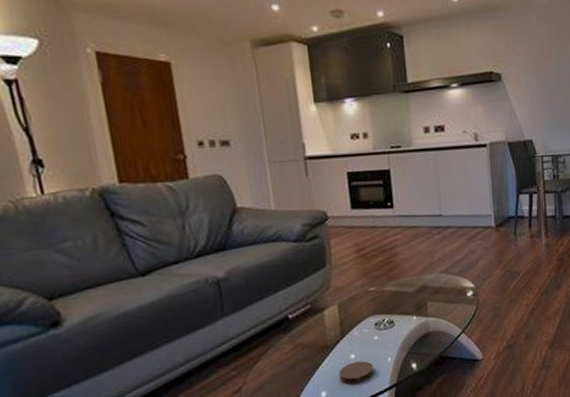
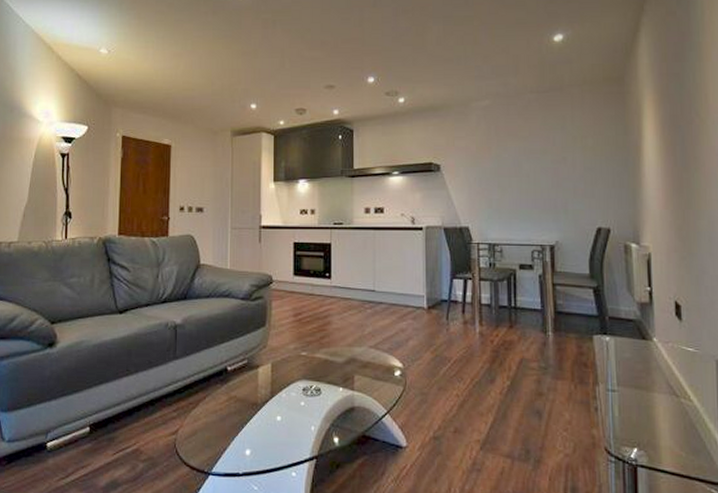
coaster: present [339,360,374,384] -> none [264,424,297,447]

